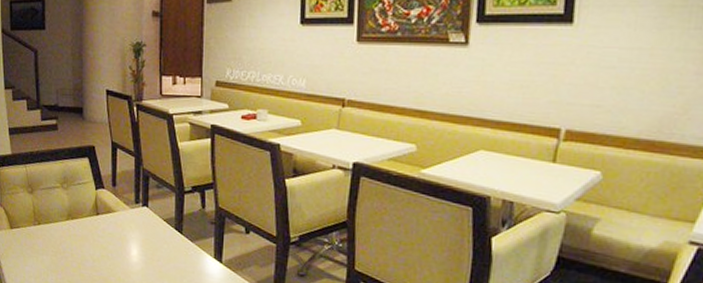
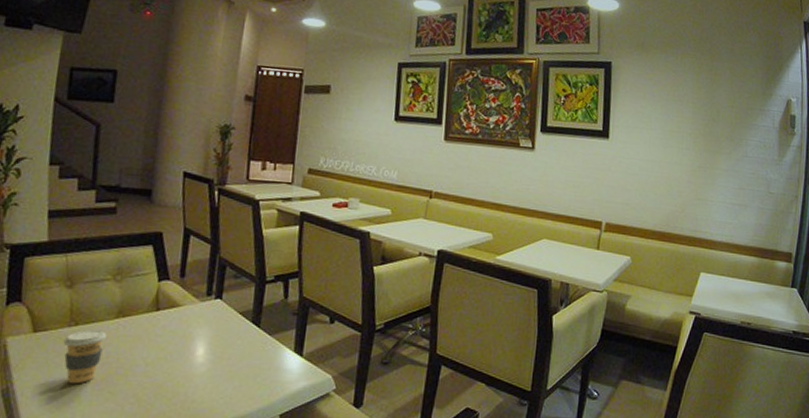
coffee cup: none [31,228,61,273] -> present [63,329,107,384]

